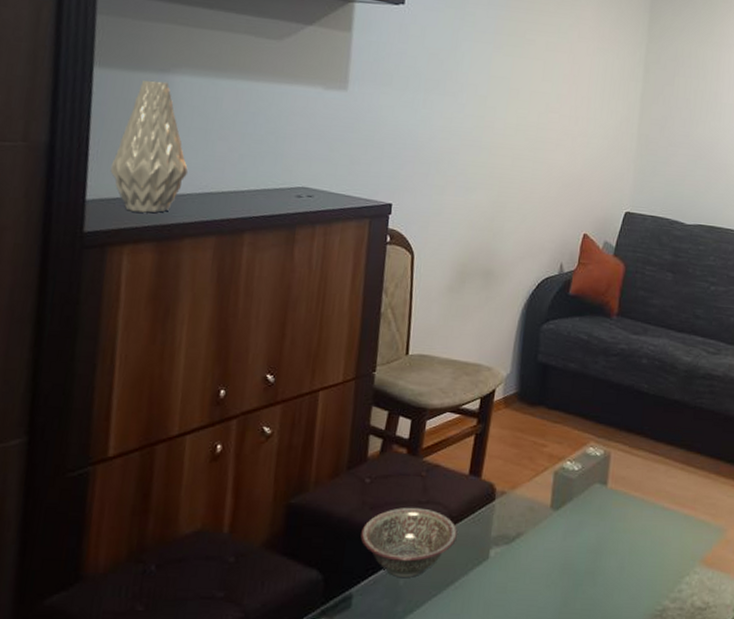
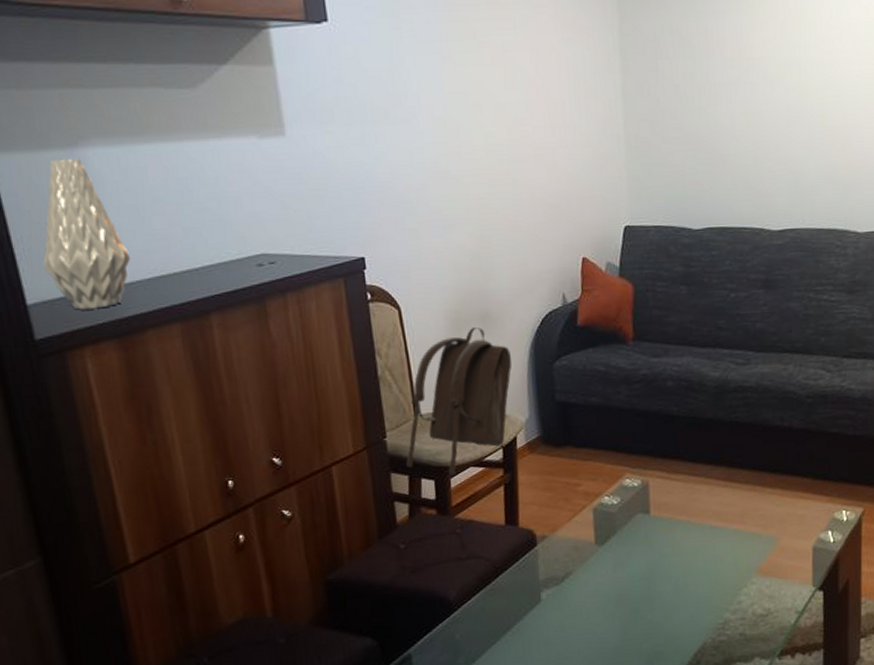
decorative bowl: present [360,507,458,577] -> none [406,563,505,632]
backpack: none [388,281,505,418] -> present [406,327,513,476]

